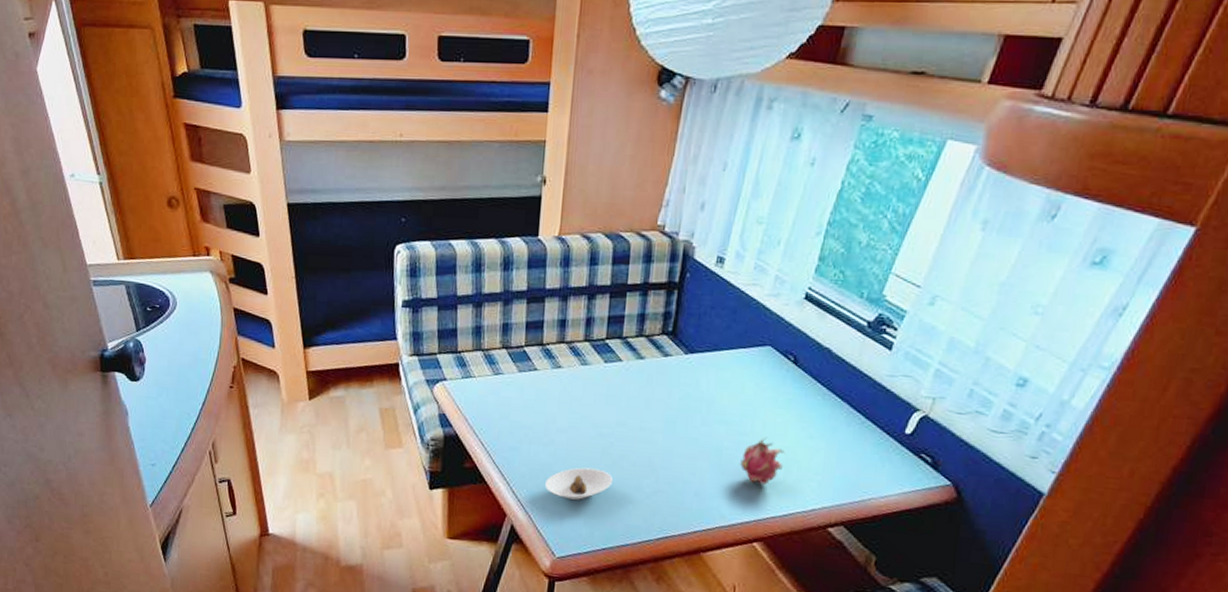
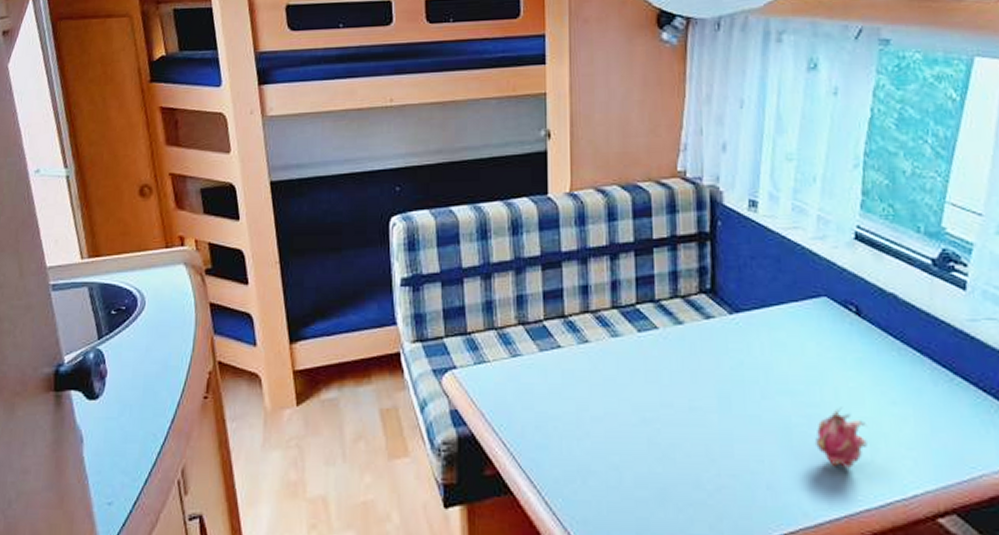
saucer: present [545,467,614,500] -> none [584,464,666,507]

